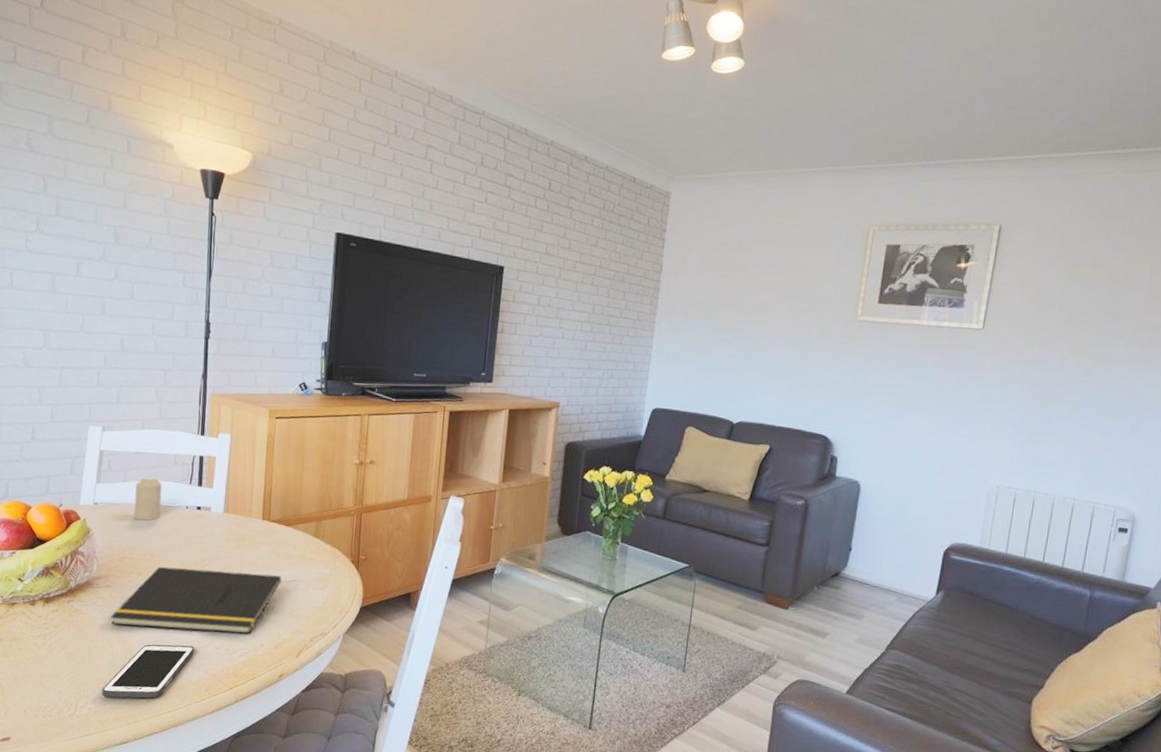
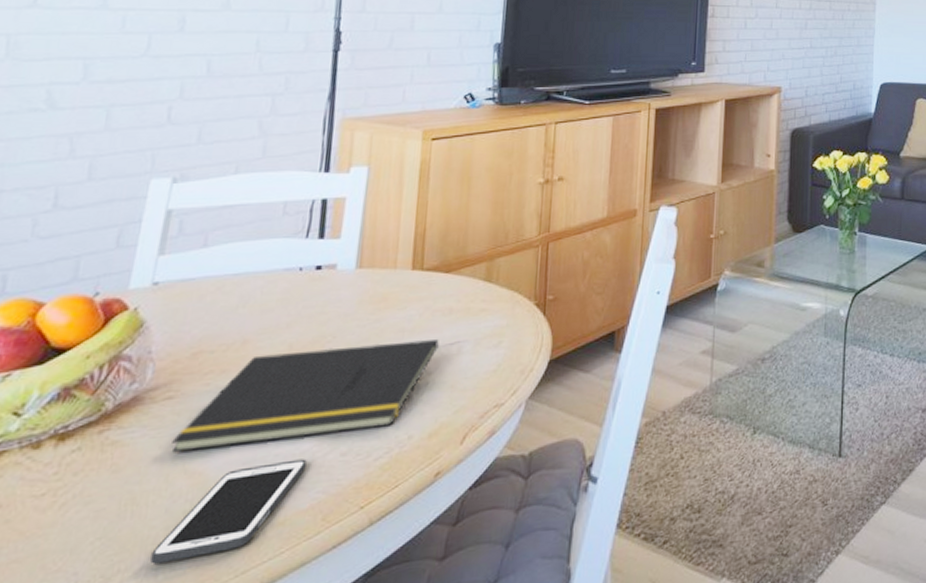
candle: present [134,478,162,521] -> none [217,237,264,298]

